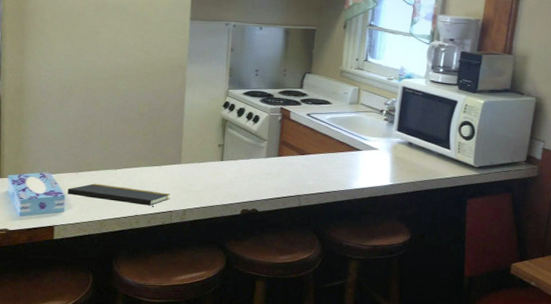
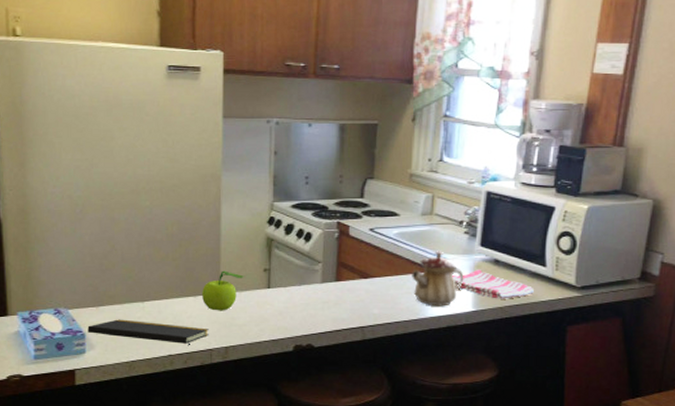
fruit: none [166,145,203,179] -> present [202,270,245,311]
teapot: none [341,134,383,180] -> present [412,251,464,307]
dish towel: none [374,150,441,175] -> present [452,269,535,299]

